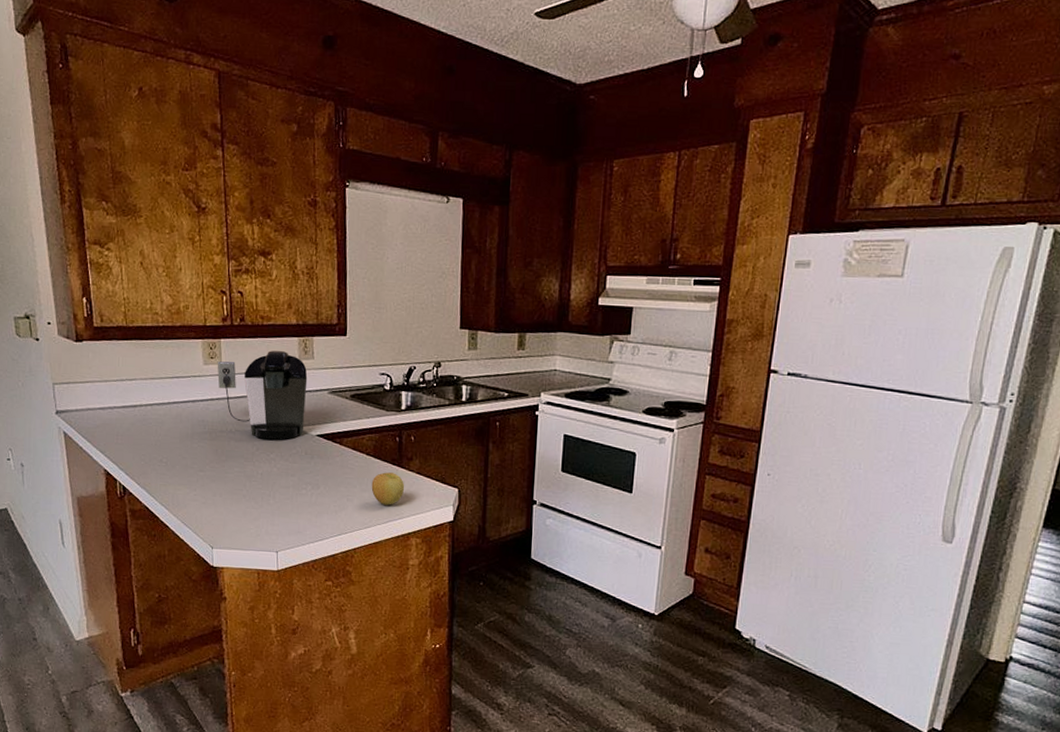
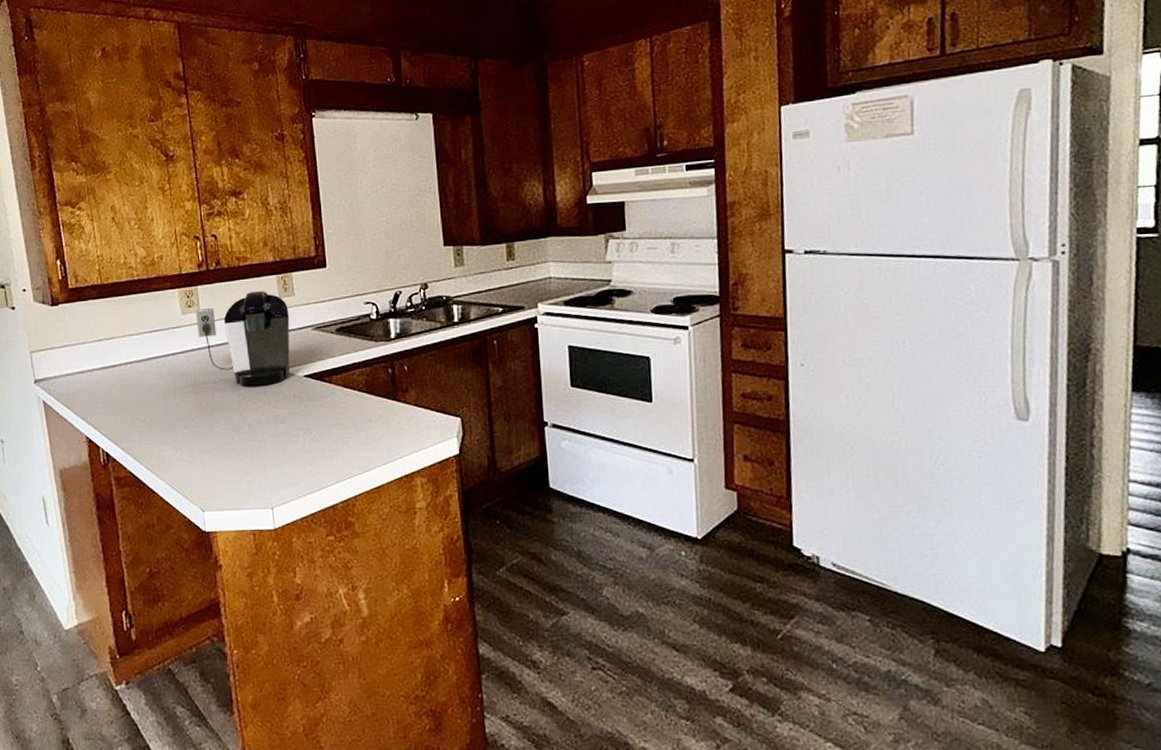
apple: present [371,472,405,505] -> none [367,408,403,444]

